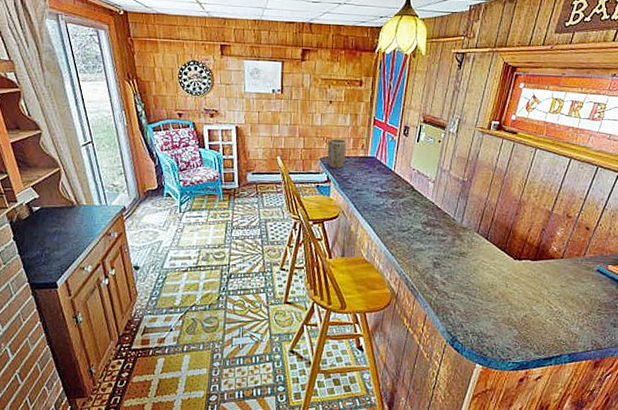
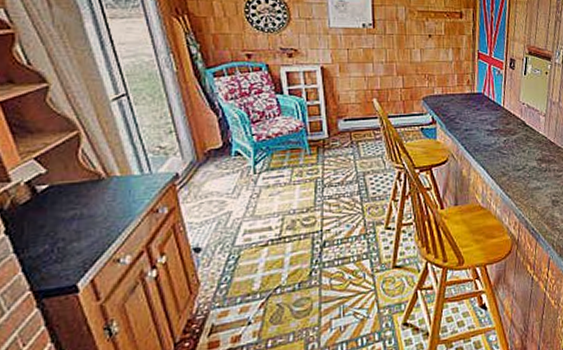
plant pot: present [327,139,346,168] -> none [430,76,451,108]

